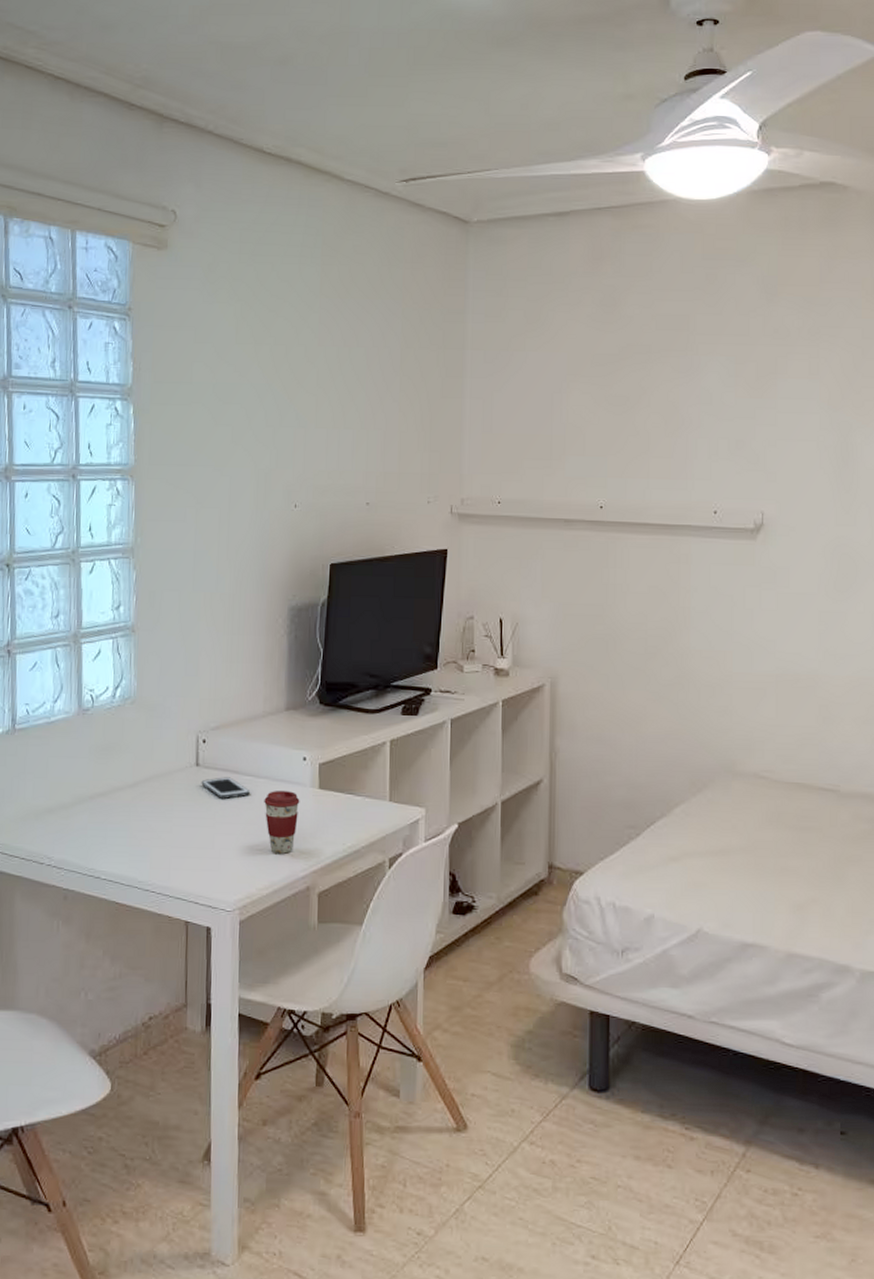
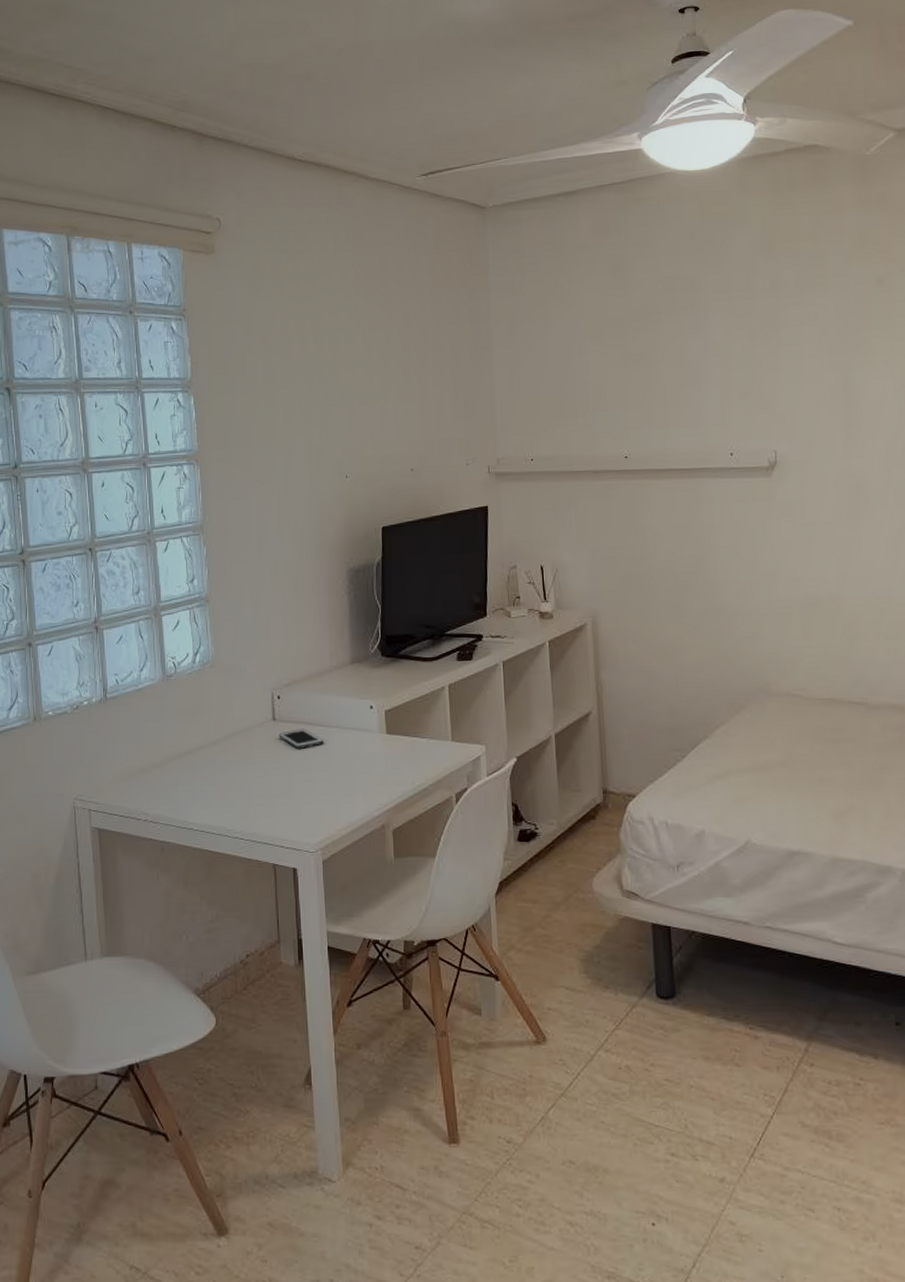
coffee cup: present [264,791,300,854] -> none [337,738,370,796]

